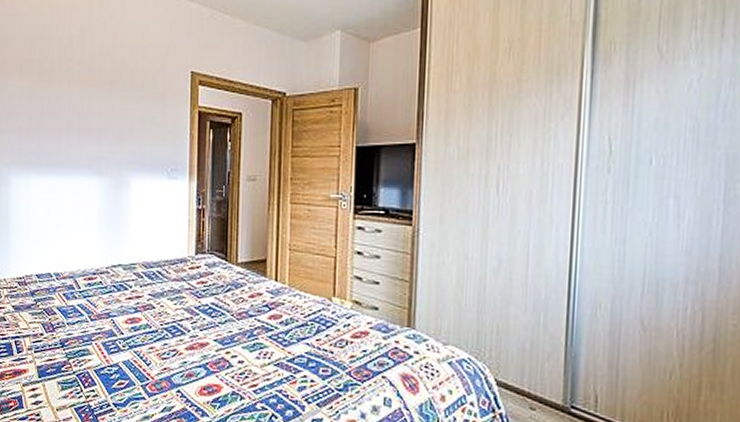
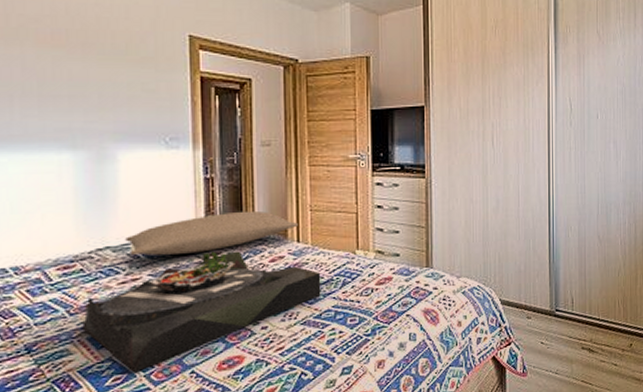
serving tray: none [99,280,296,382] -> present [82,251,321,373]
pillow: none [133,243,277,280] -> present [125,210,298,256]

